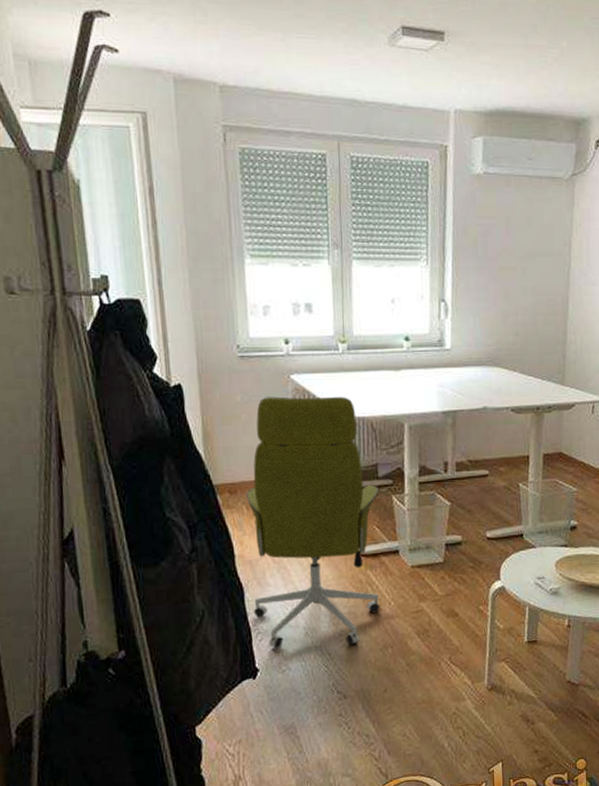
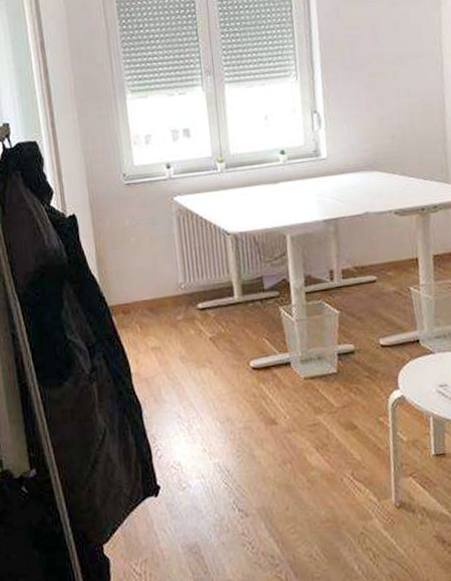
office chair: present [246,396,380,649] -> none [139,213,276,466]

